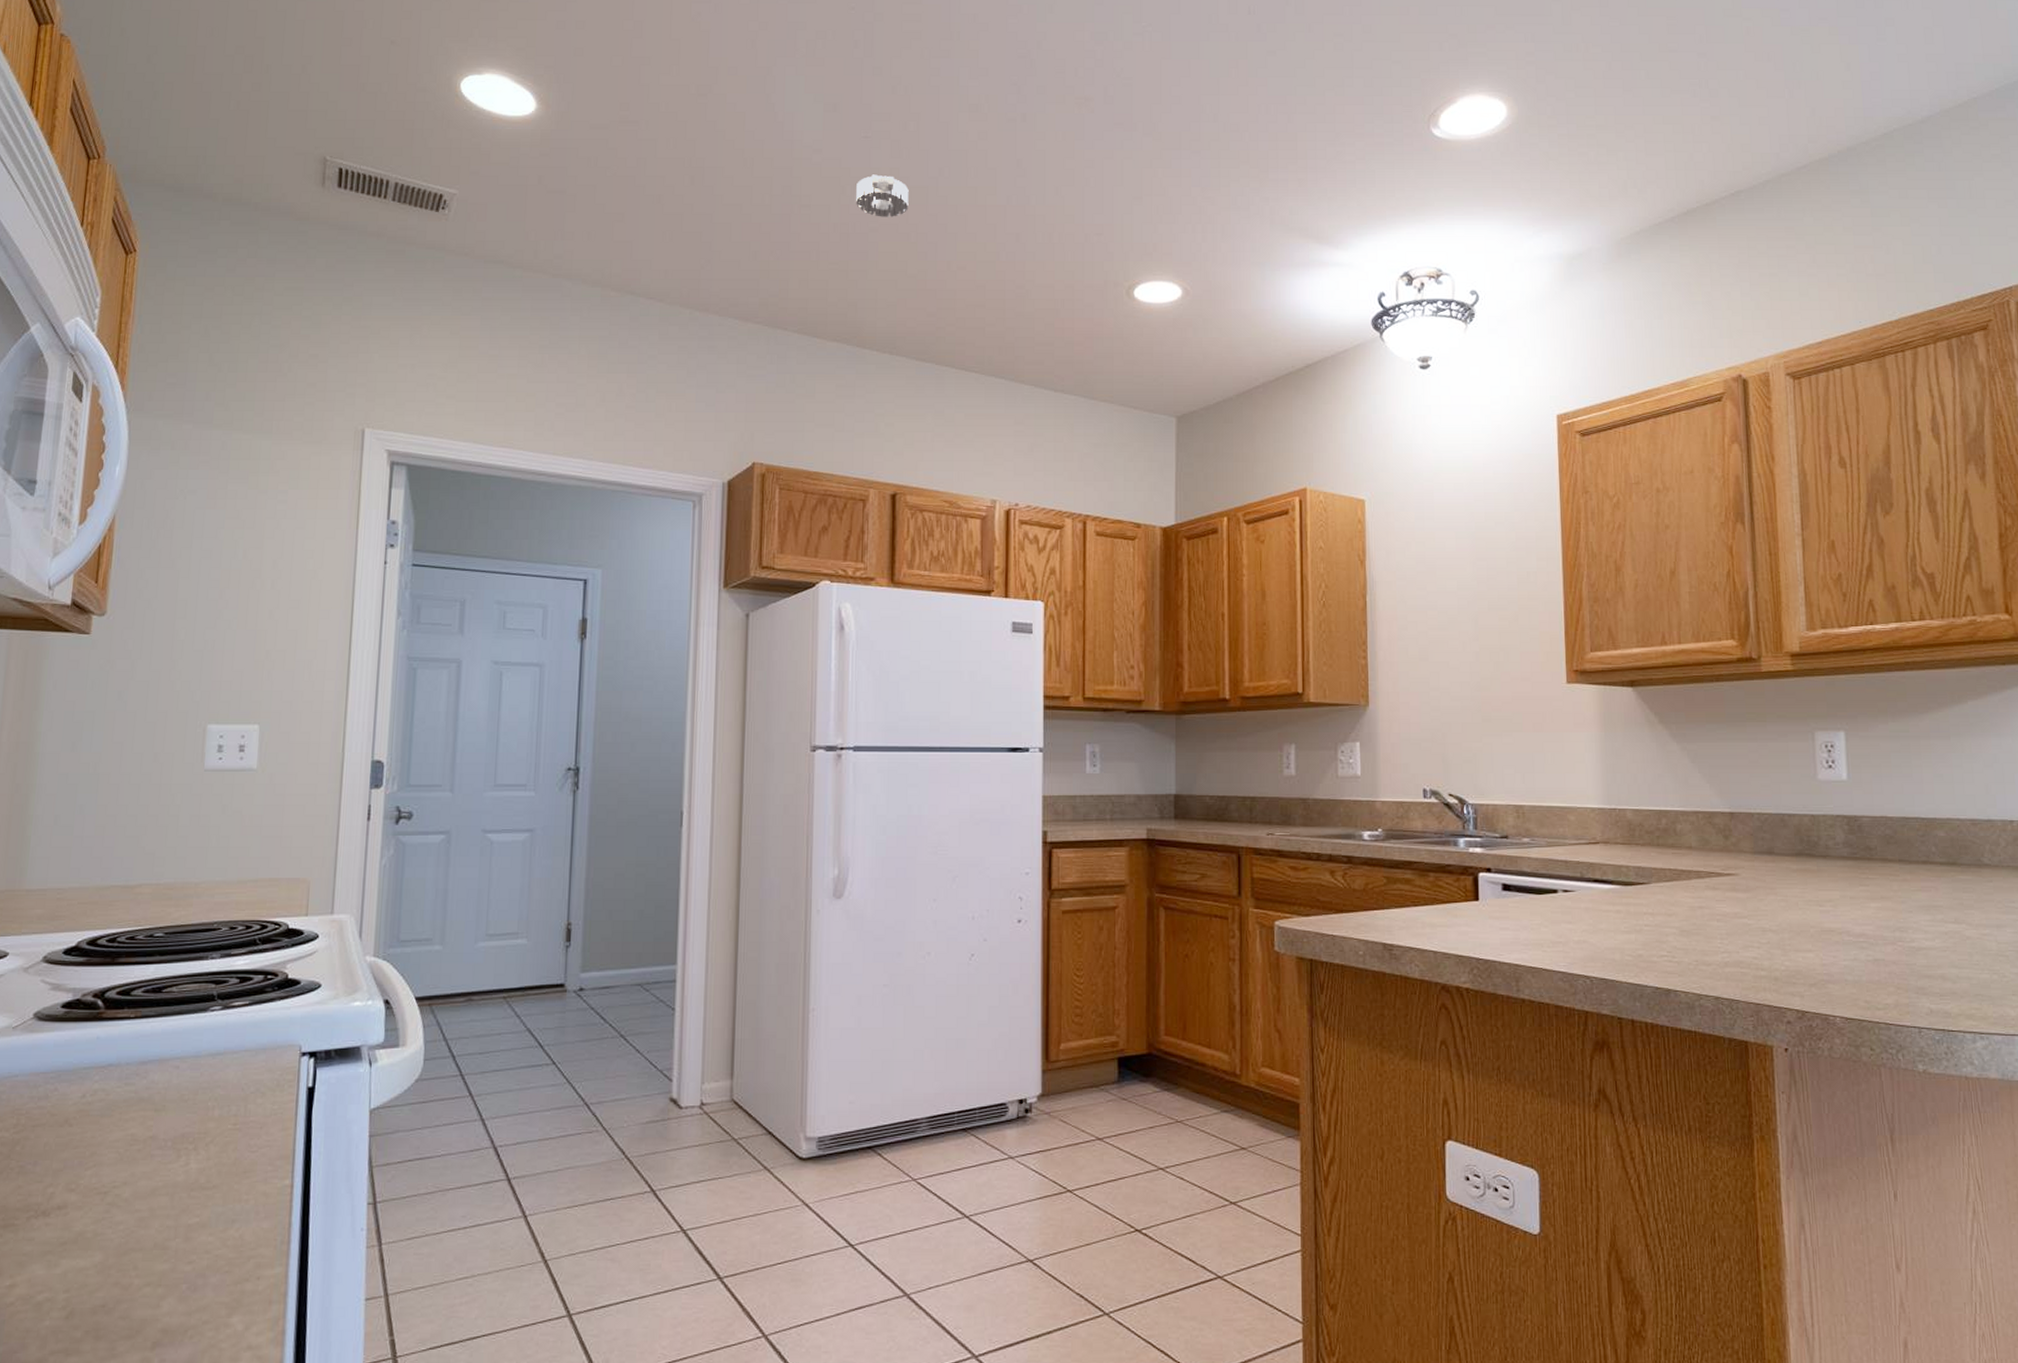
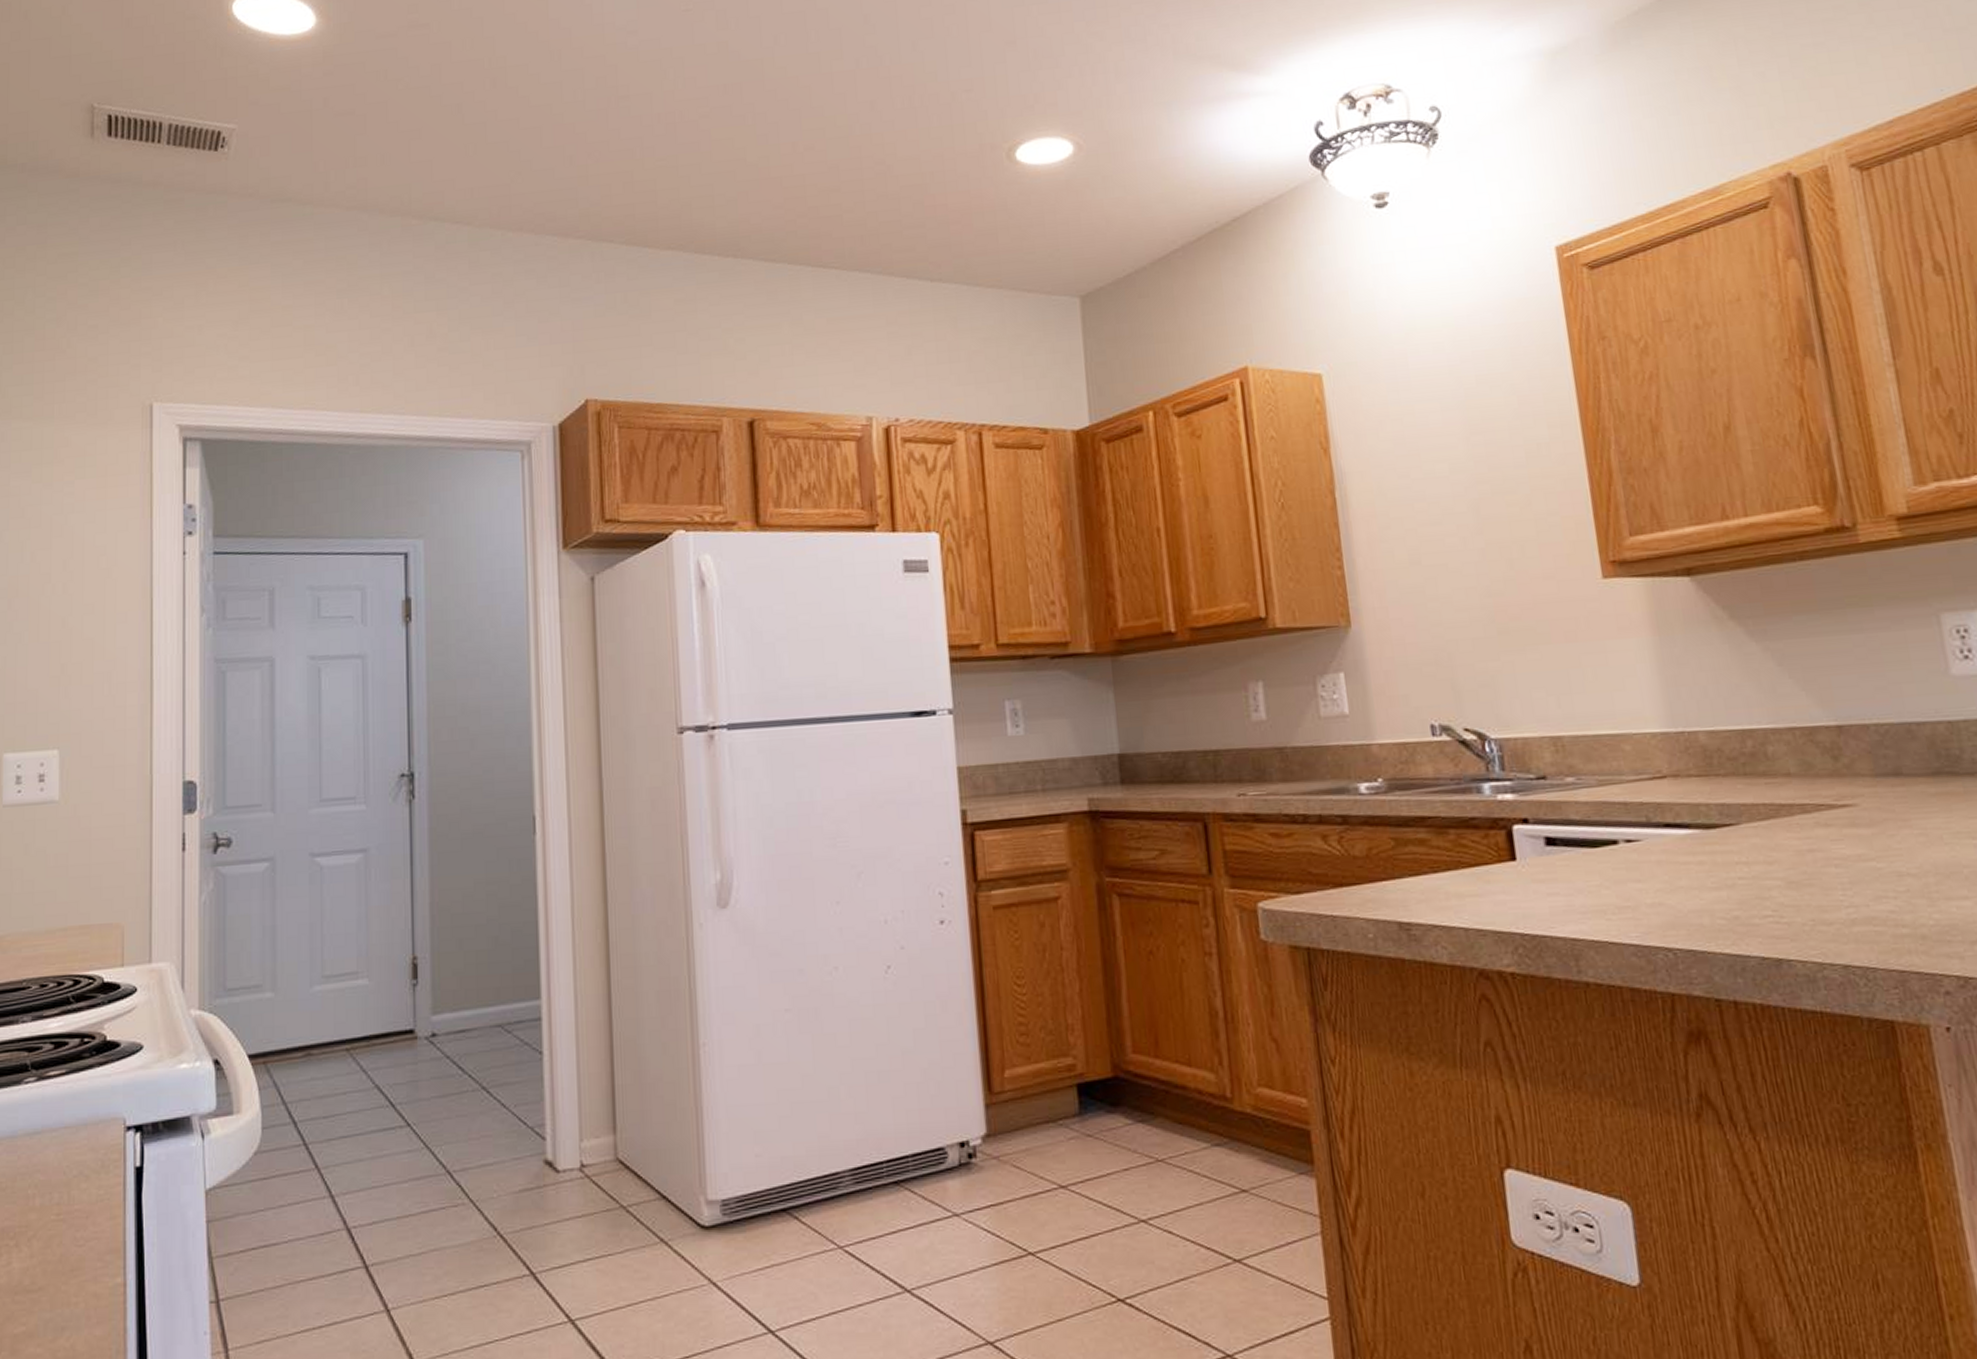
smoke detector: present [856,174,909,217] -> none [680,51,742,101]

